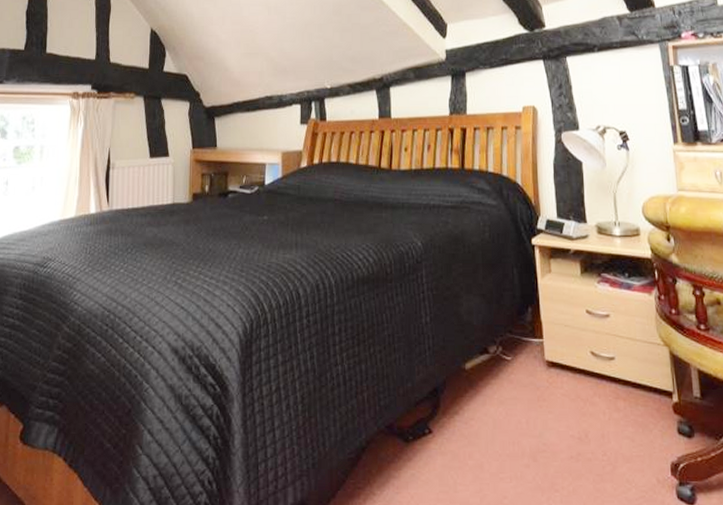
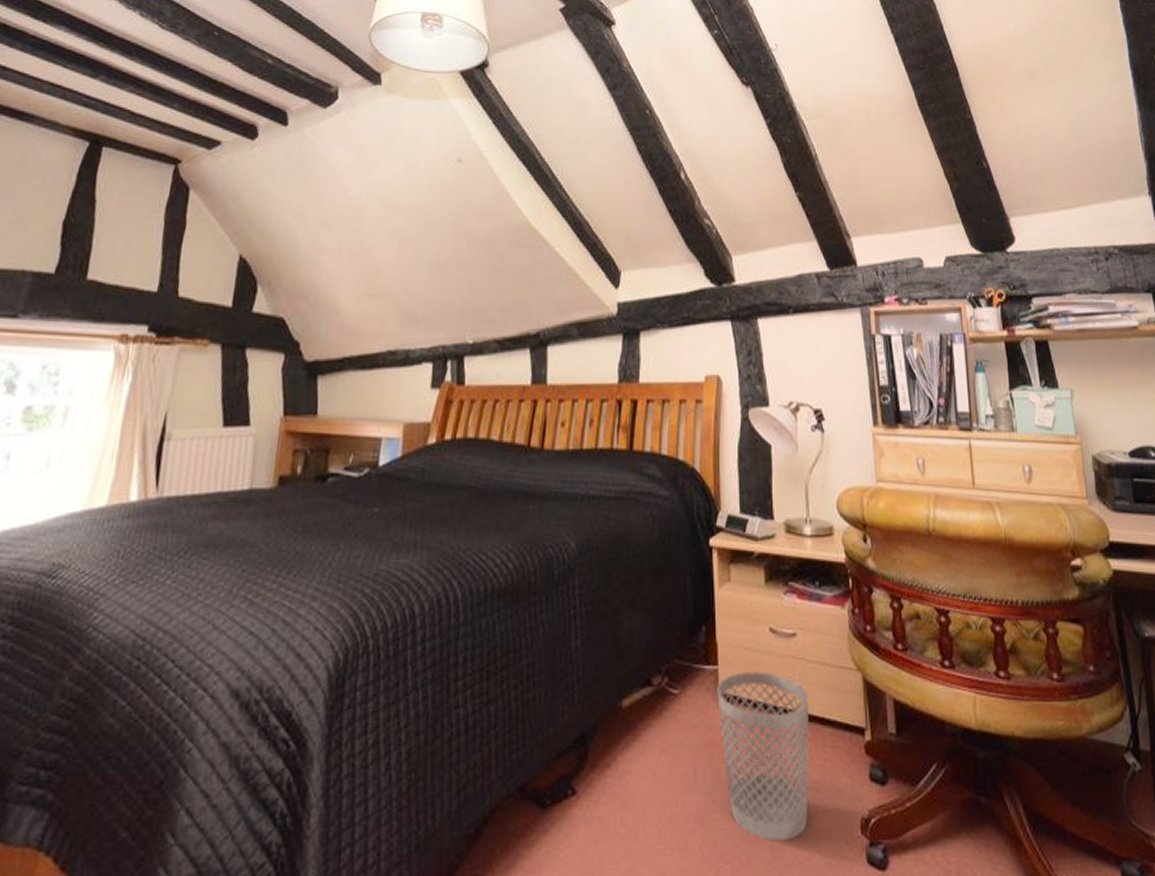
wastebasket: none [543,343,624,477] -> present [717,670,810,841]

